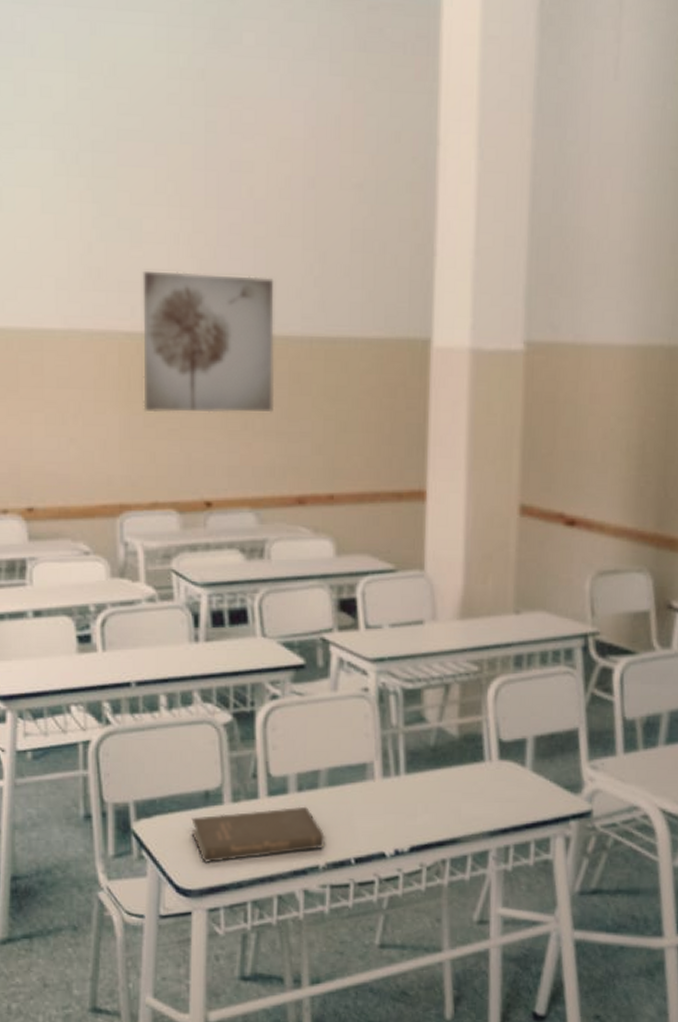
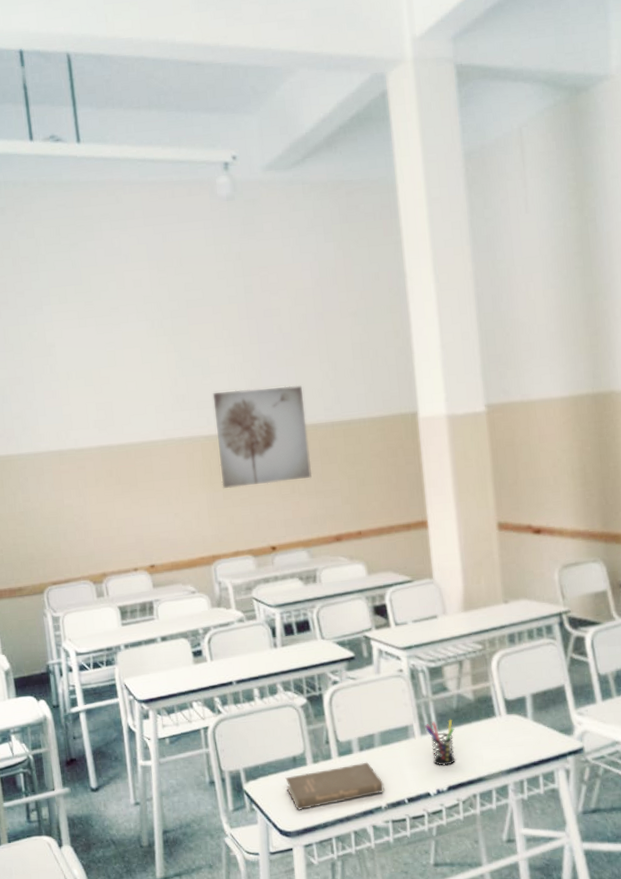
pen holder: none [389,759,428,820] -> present [425,719,455,766]

